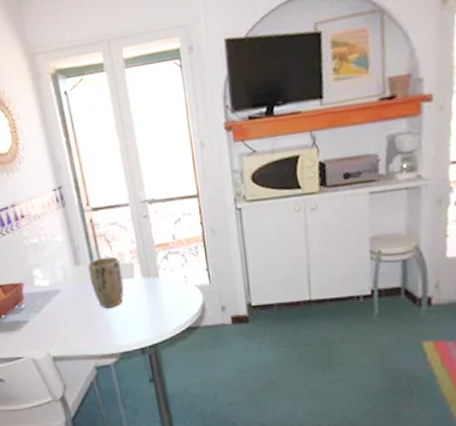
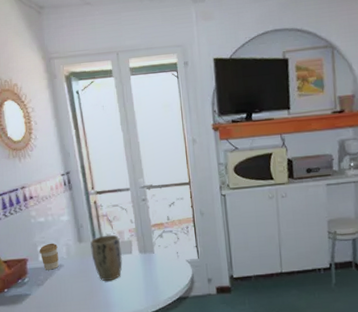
coffee cup: none [34,266,56,296] -> present [39,243,59,270]

